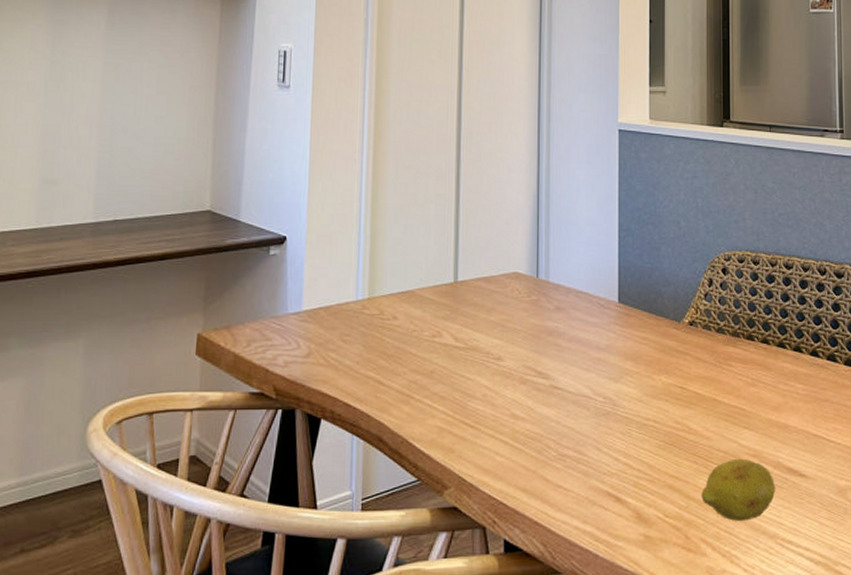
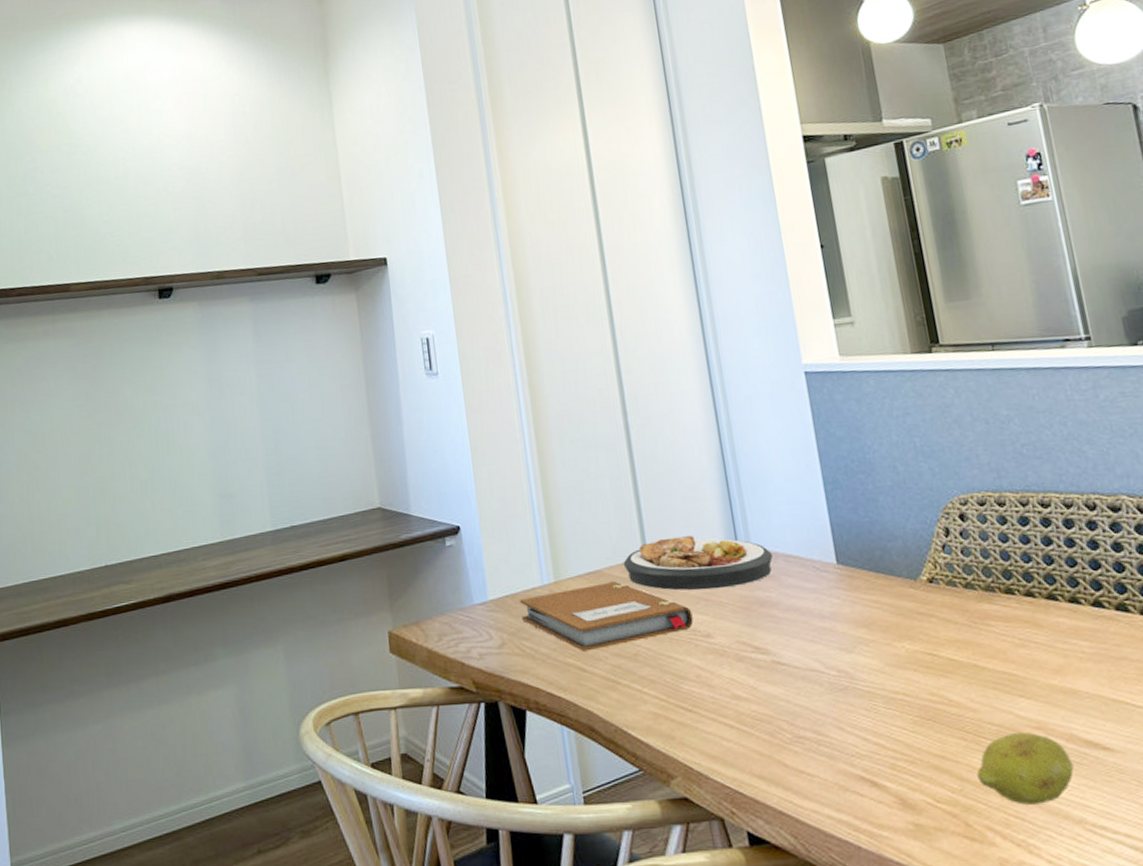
notebook: none [332,302,488,366] -> present [519,581,694,651]
plate: none [434,266,566,317] -> present [623,536,773,591]

